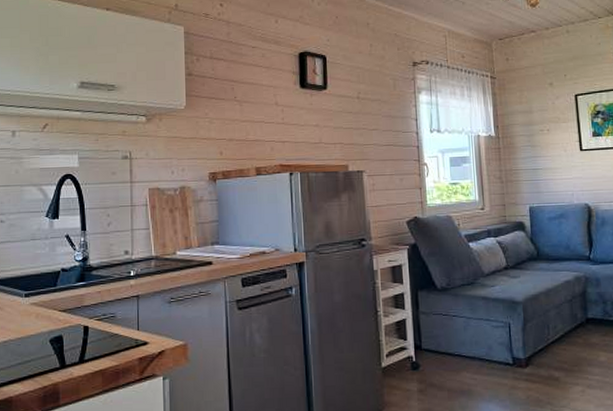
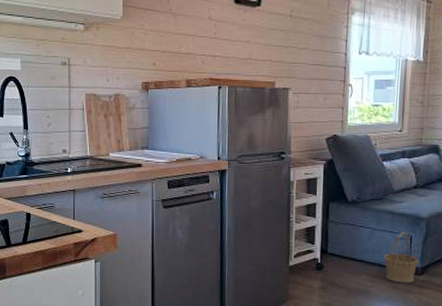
basket: none [483,319,521,378] -> present [383,232,419,283]

